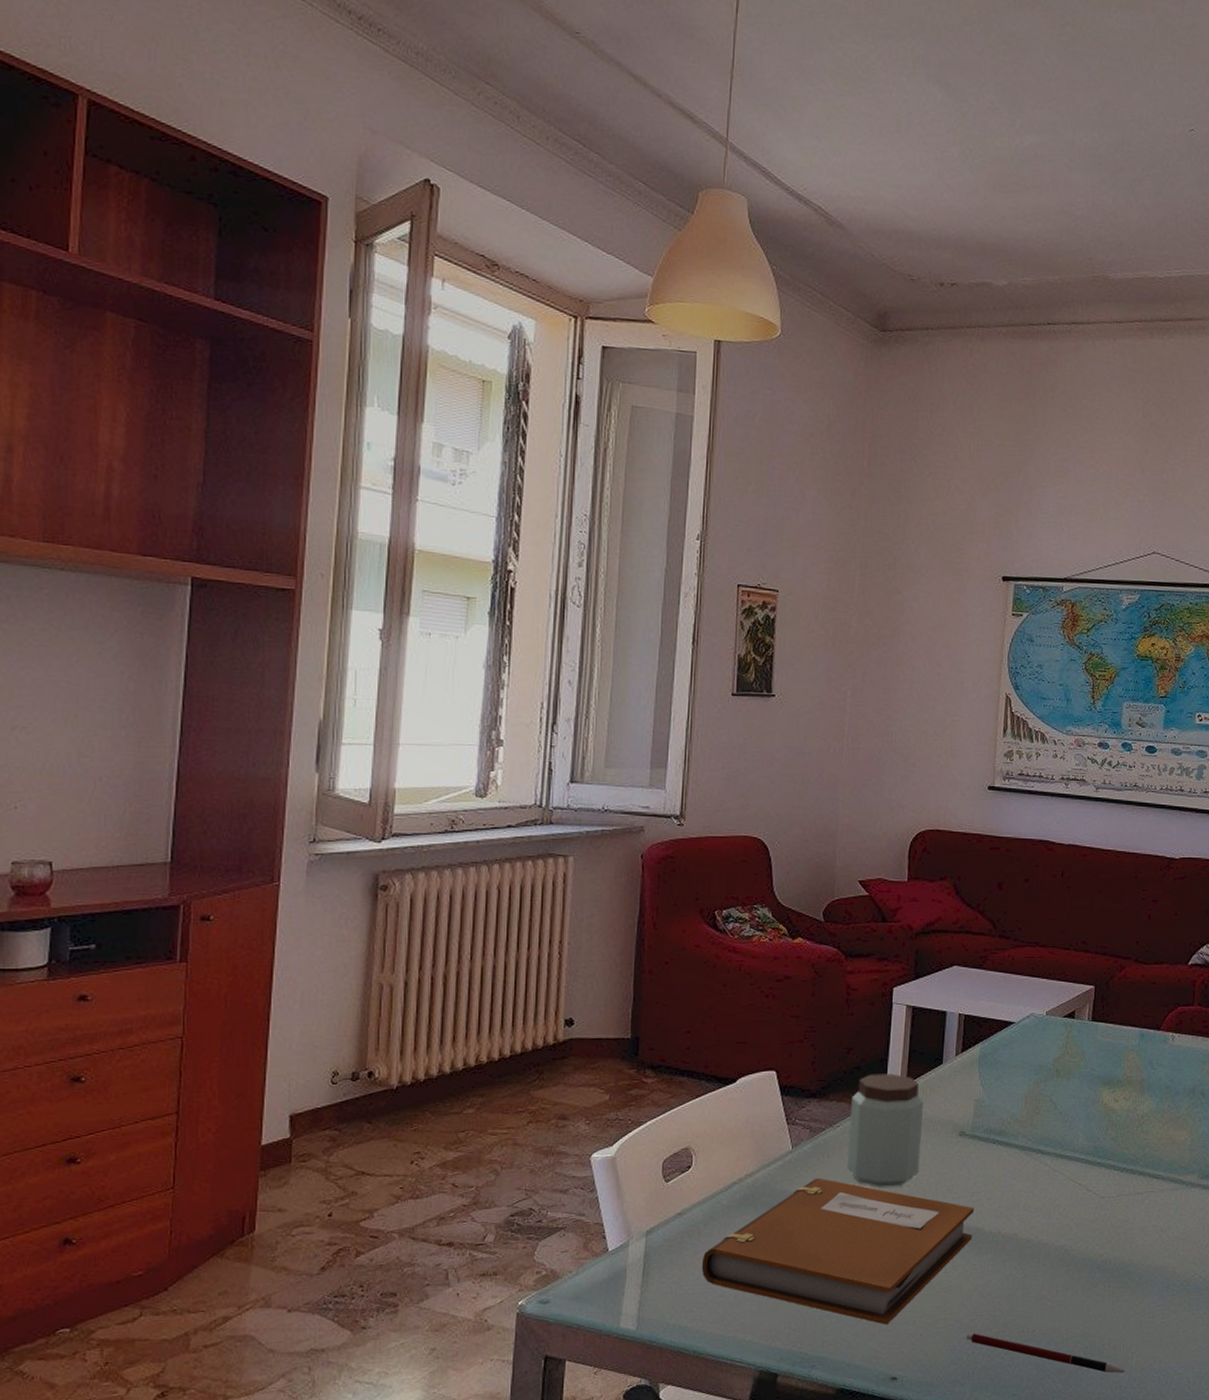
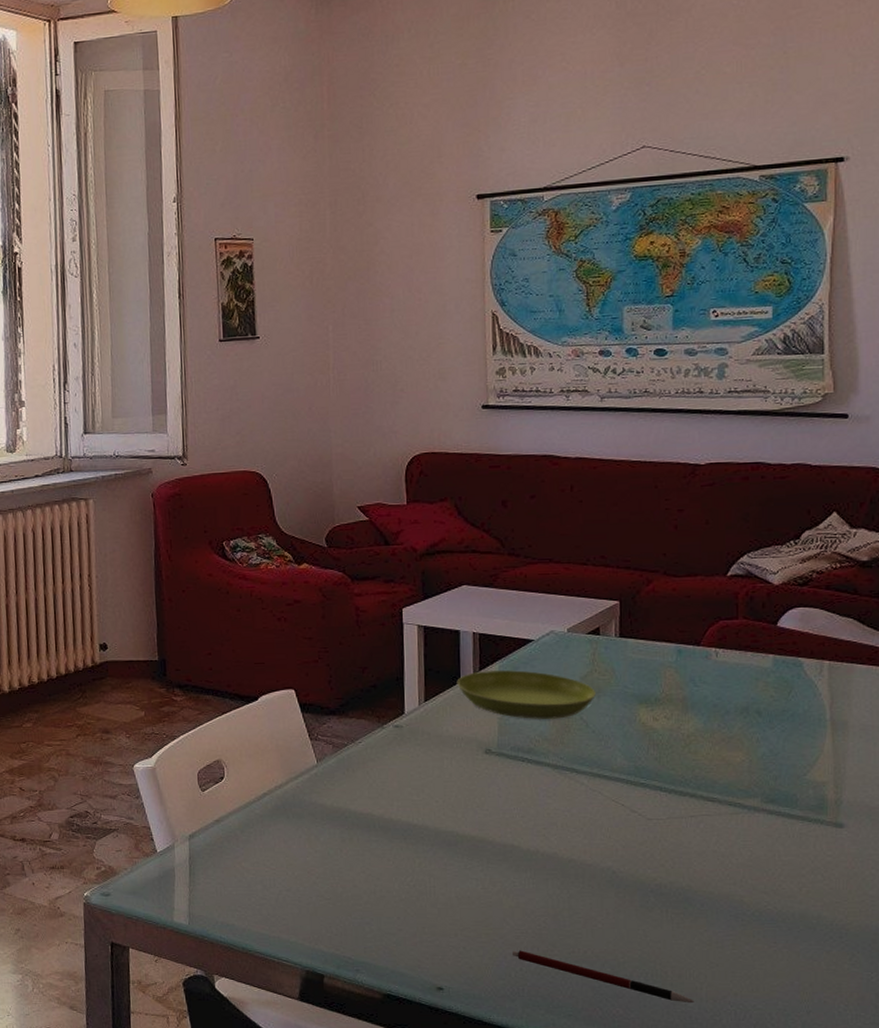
notebook: present [701,1178,975,1325] -> none [242,791,509,936]
peanut butter: present [847,1073,923,1187] -> none [370,692,447,802]
saucer: none [939,1052,1066,1101] -> present [456,670,596,719]

